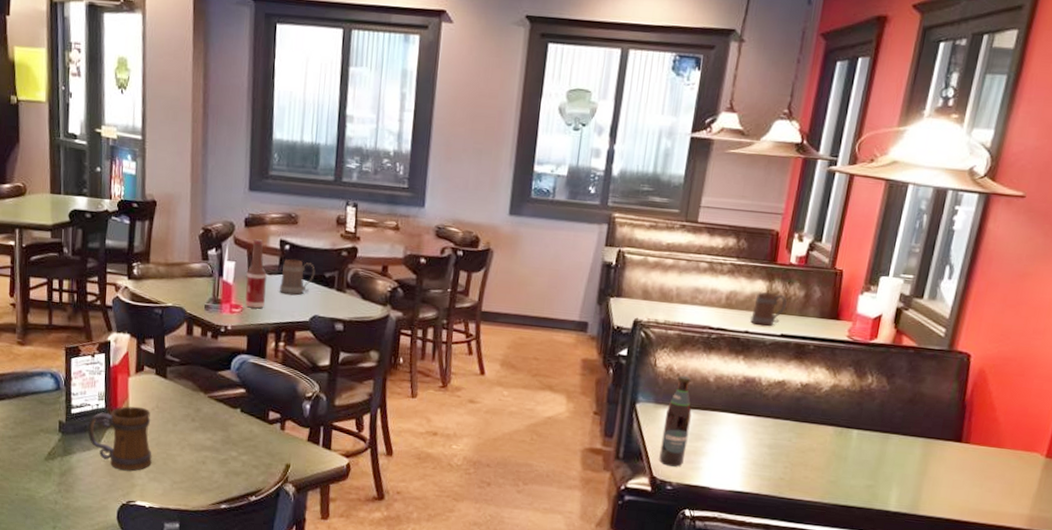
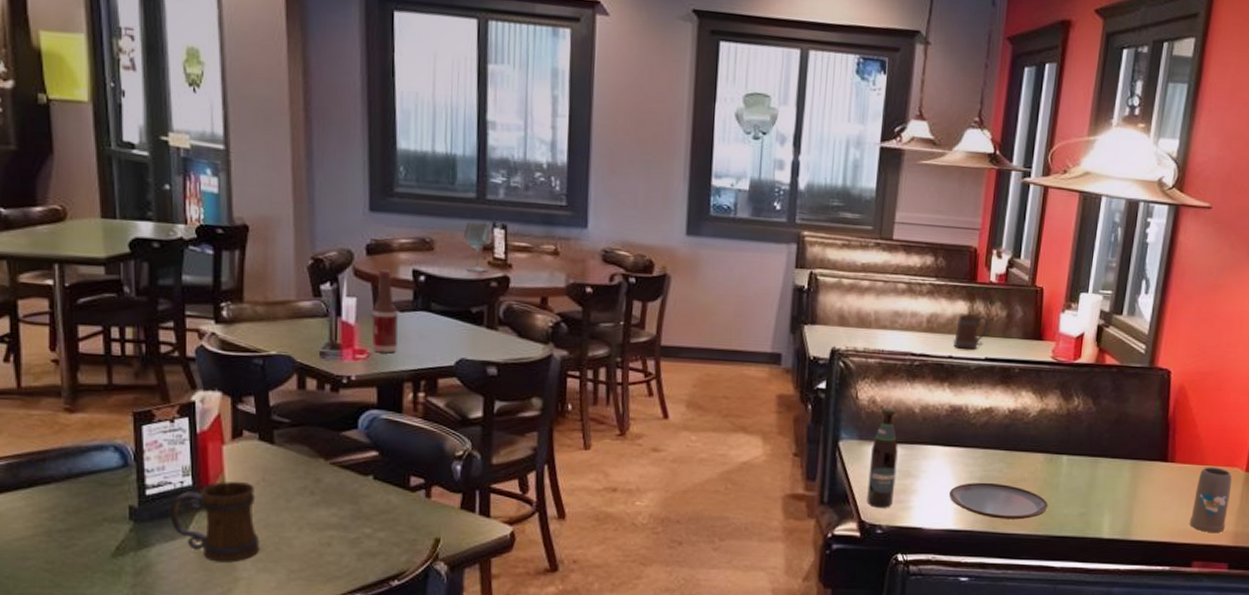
beer mug: present [279,259,315,296] -> none [414,292,459,336]
wine glass: none [321,200,345,244] -> present [463,221,492,273]
plate: none [737,449,836,487] -> present [949,482,1048,520]
beer mug: none [981,450,1031,515] -> present [1189,467,1232,532]

